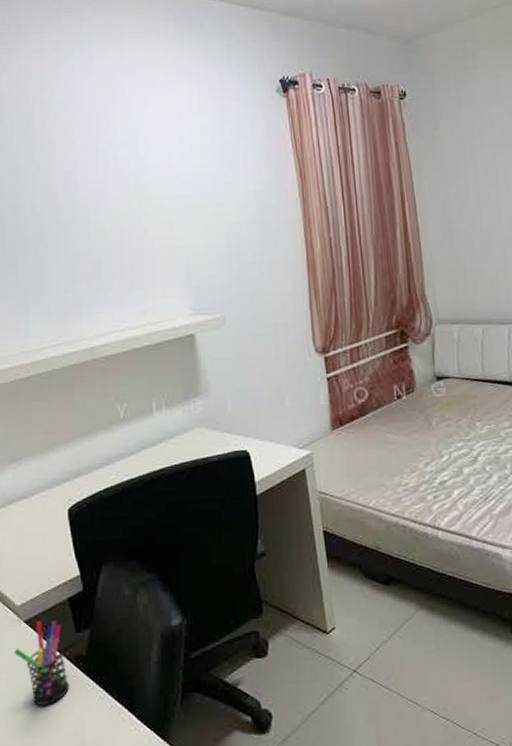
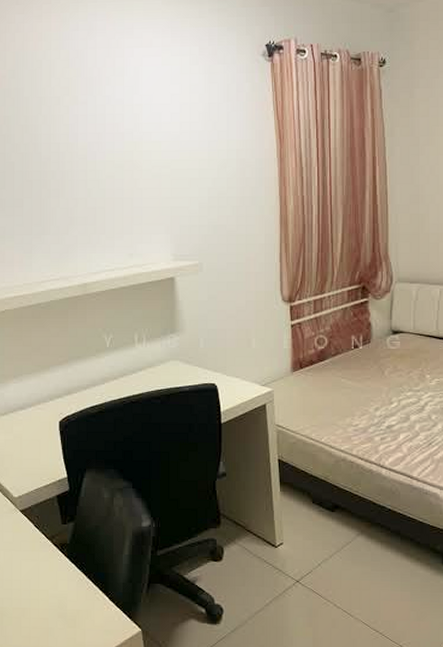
pen holder: present [13,620,69,706] -> none [10,511,55,580]

